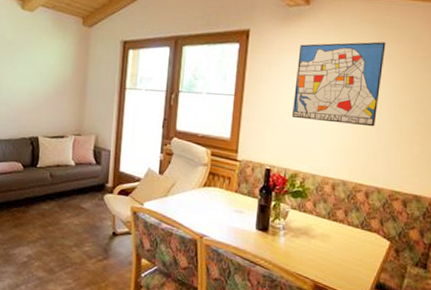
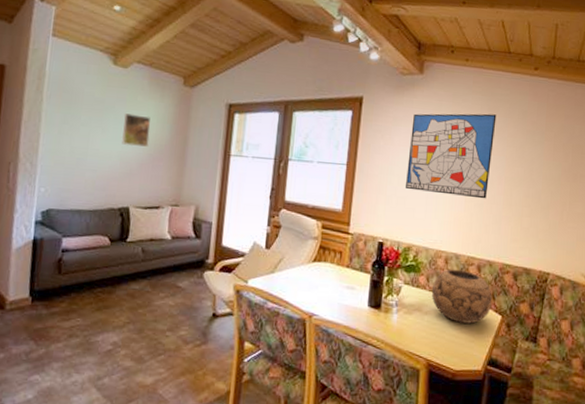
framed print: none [30,53,55,83] -> present [121,113,151,147]
decorative bowl: none [318,195,381,248] -> present [431,269,493,324]

